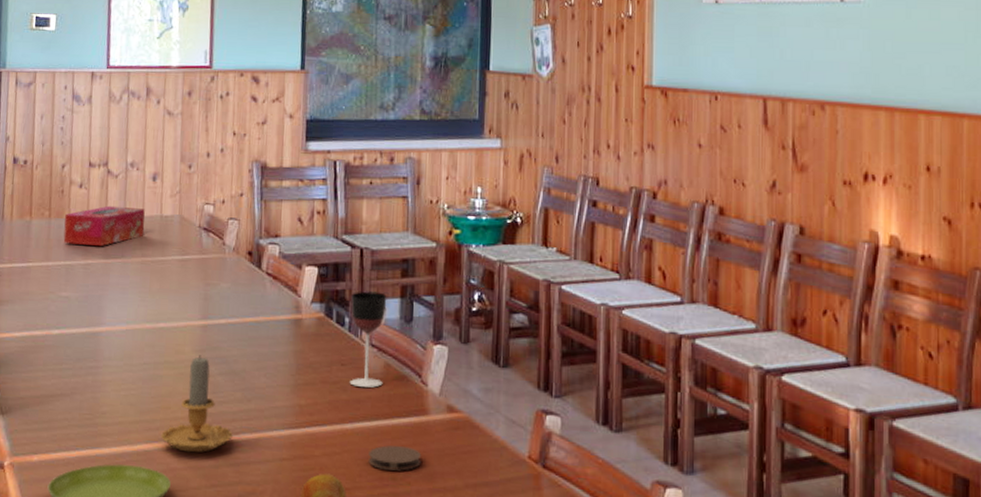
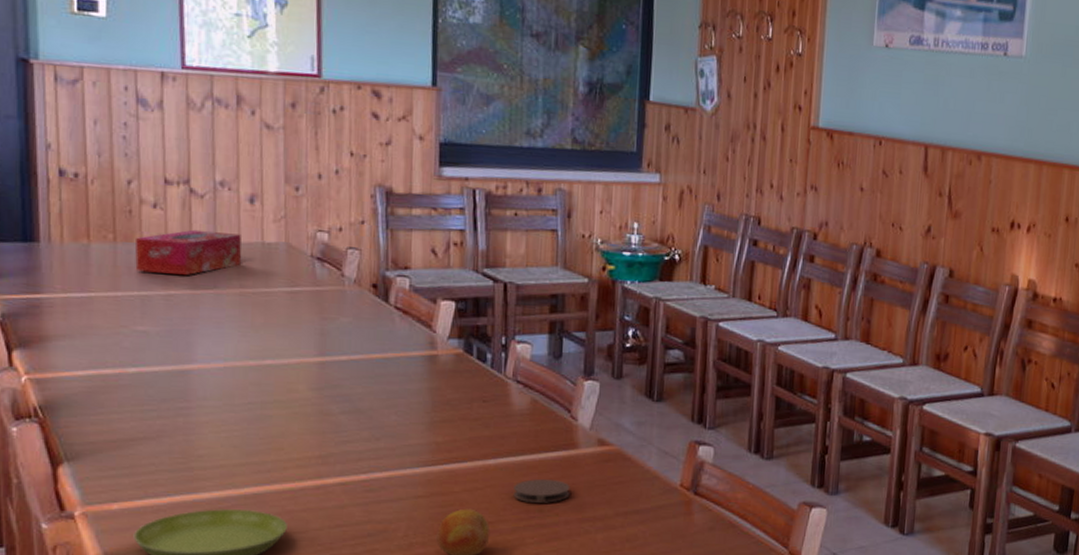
candle: present [161,355,233,453] -> none [273,393,359,494]
wineglass: present [349,291,387,388] -> none [492,326,534,423]

